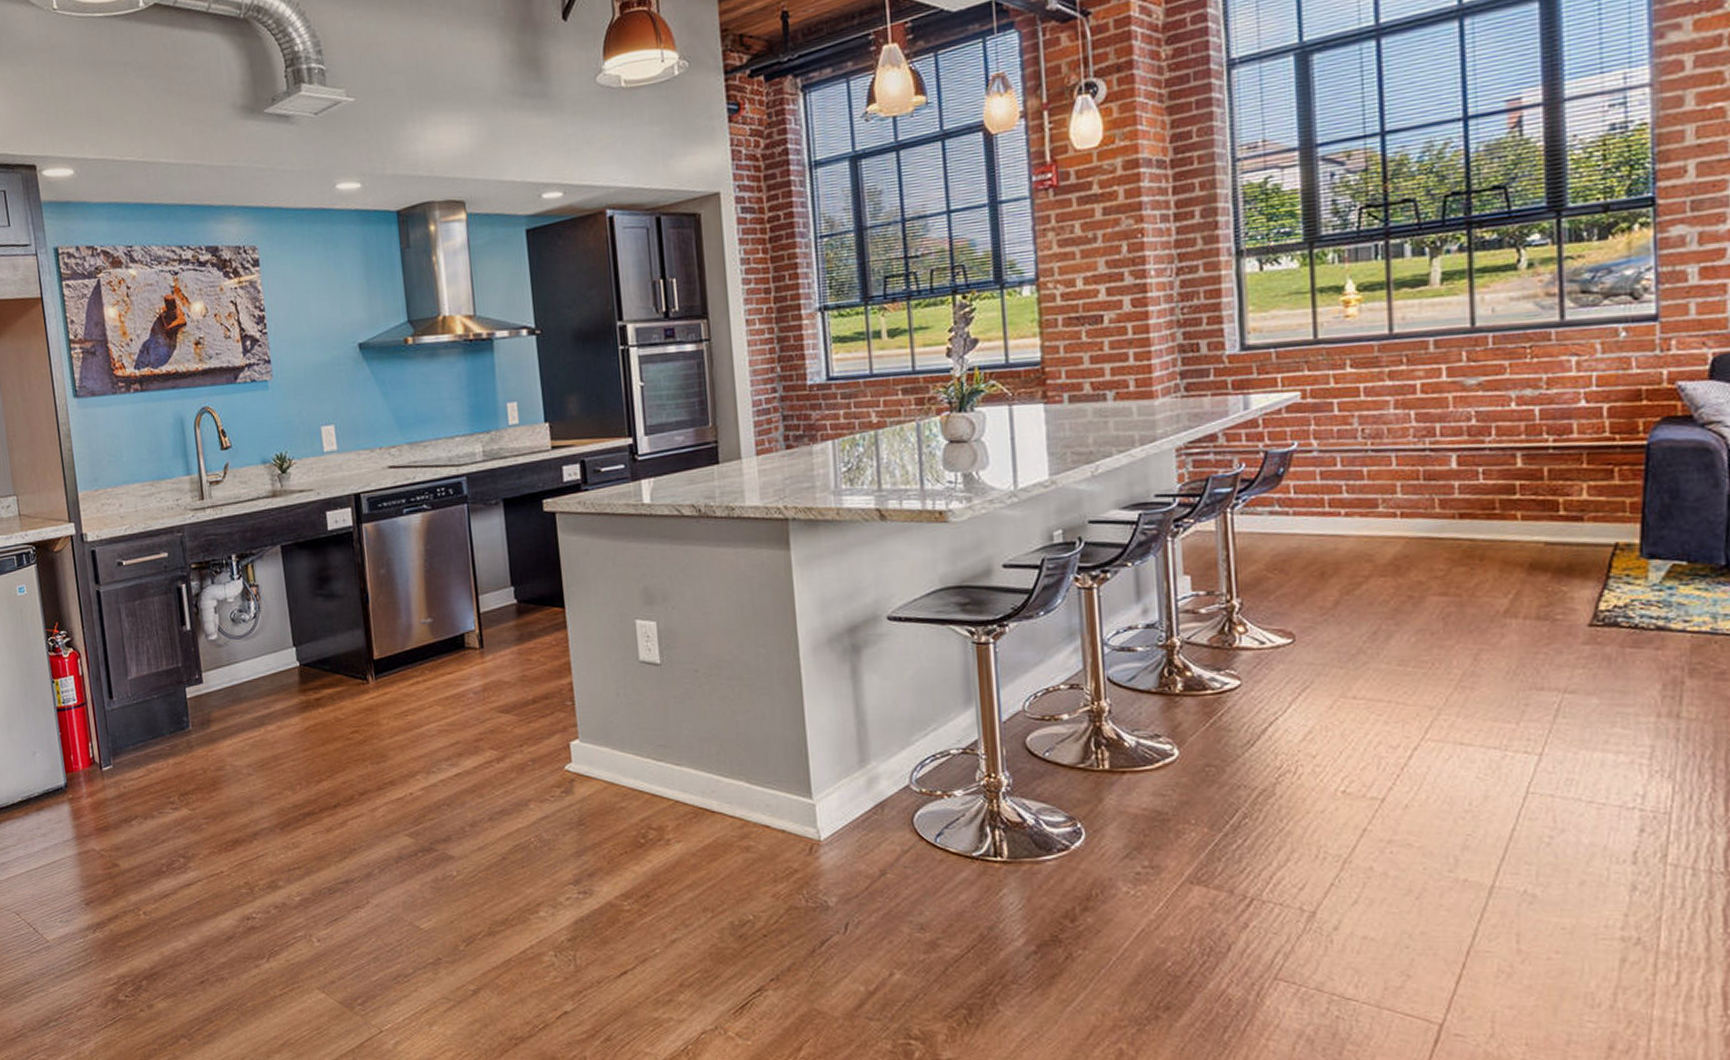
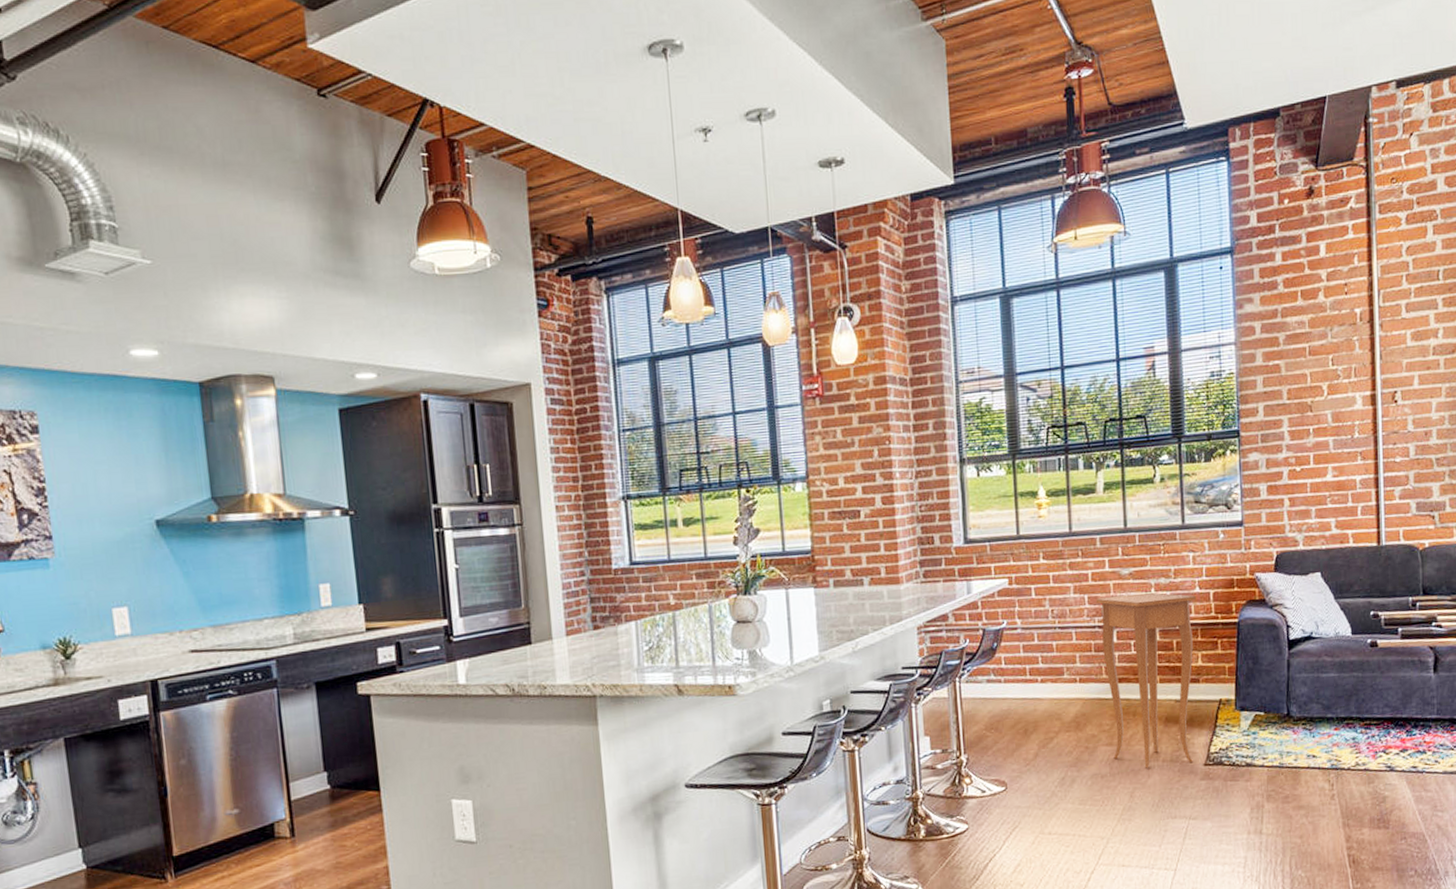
side table: none [1426,406,1582,626] -> present [1095,592,1197,768]

